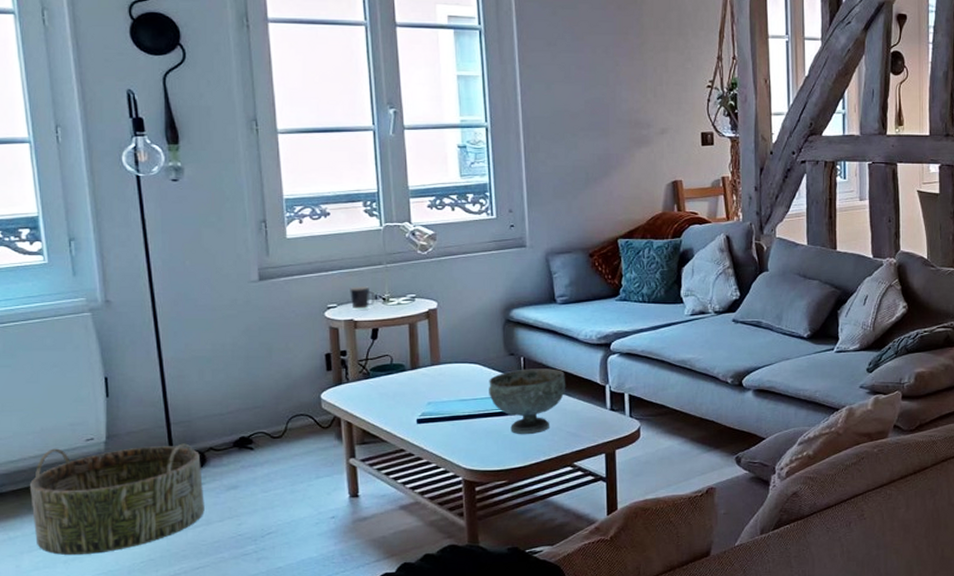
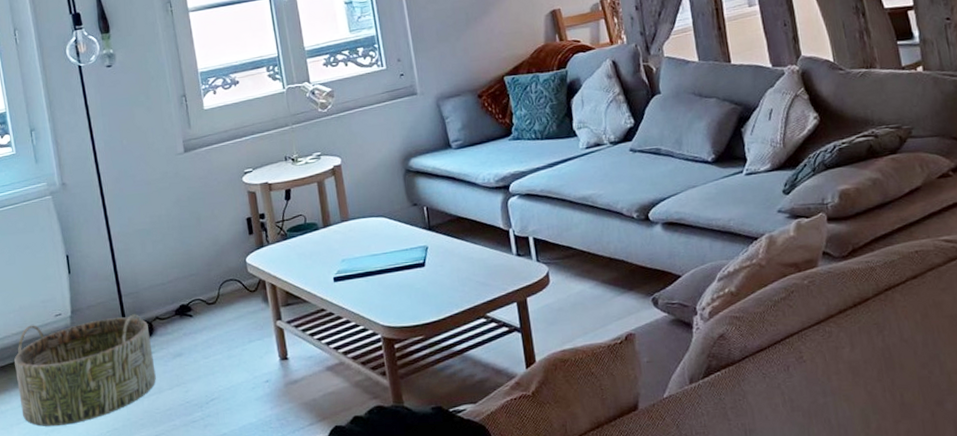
mug: present [350,285,376,310] -> none [262,148,286,173]
decorative bowl: present [489,368,566,434] -> none [396,216,471,287]

